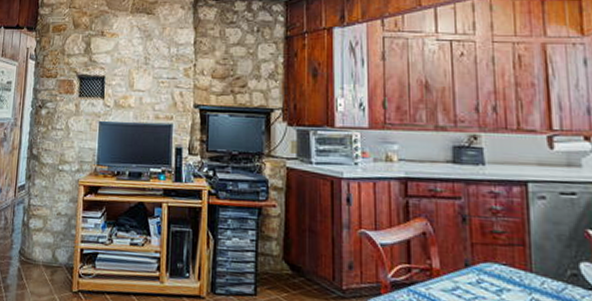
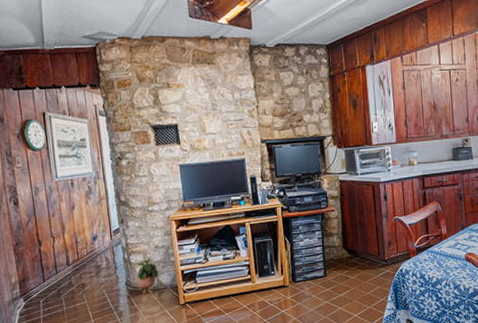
potted plant: none [31,224,56,271] -> present [137,257,159,296]

